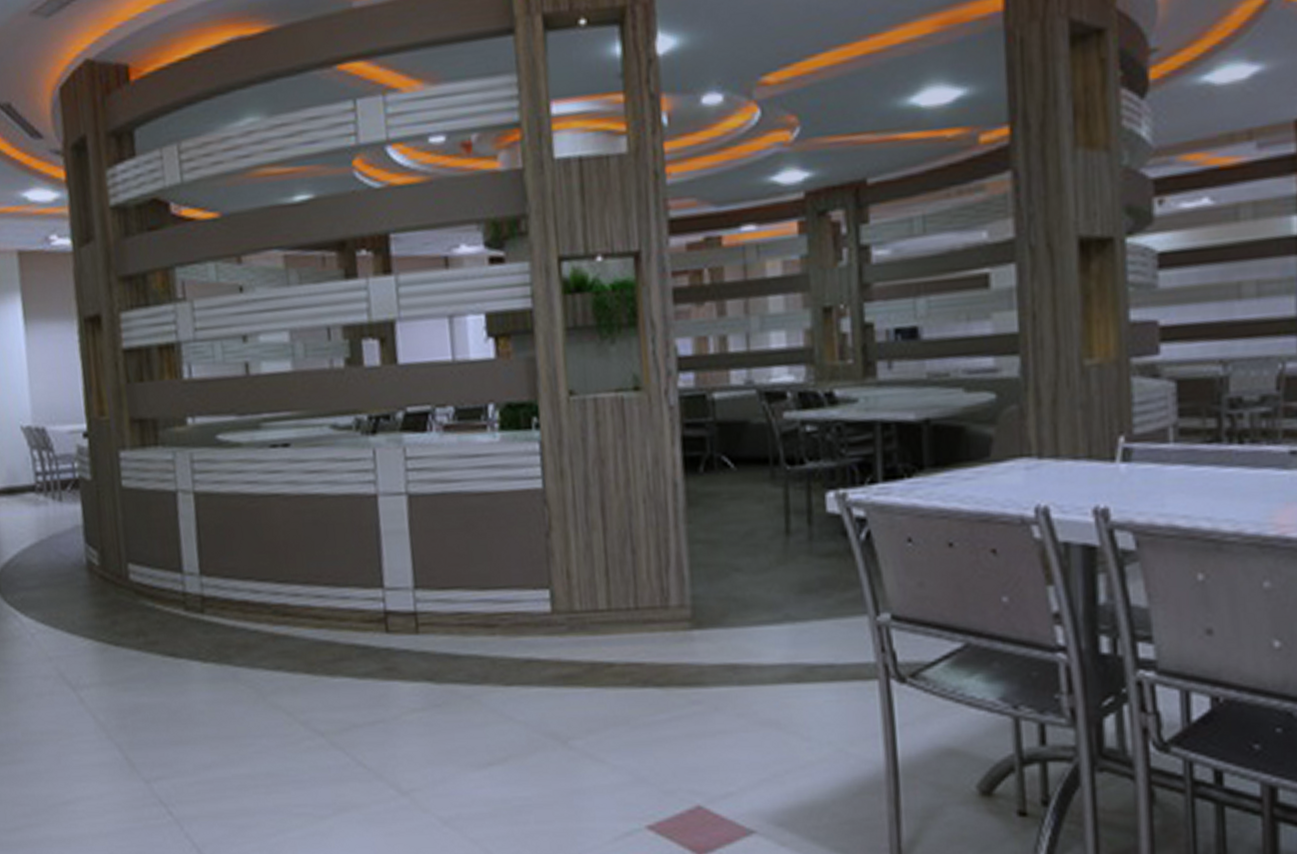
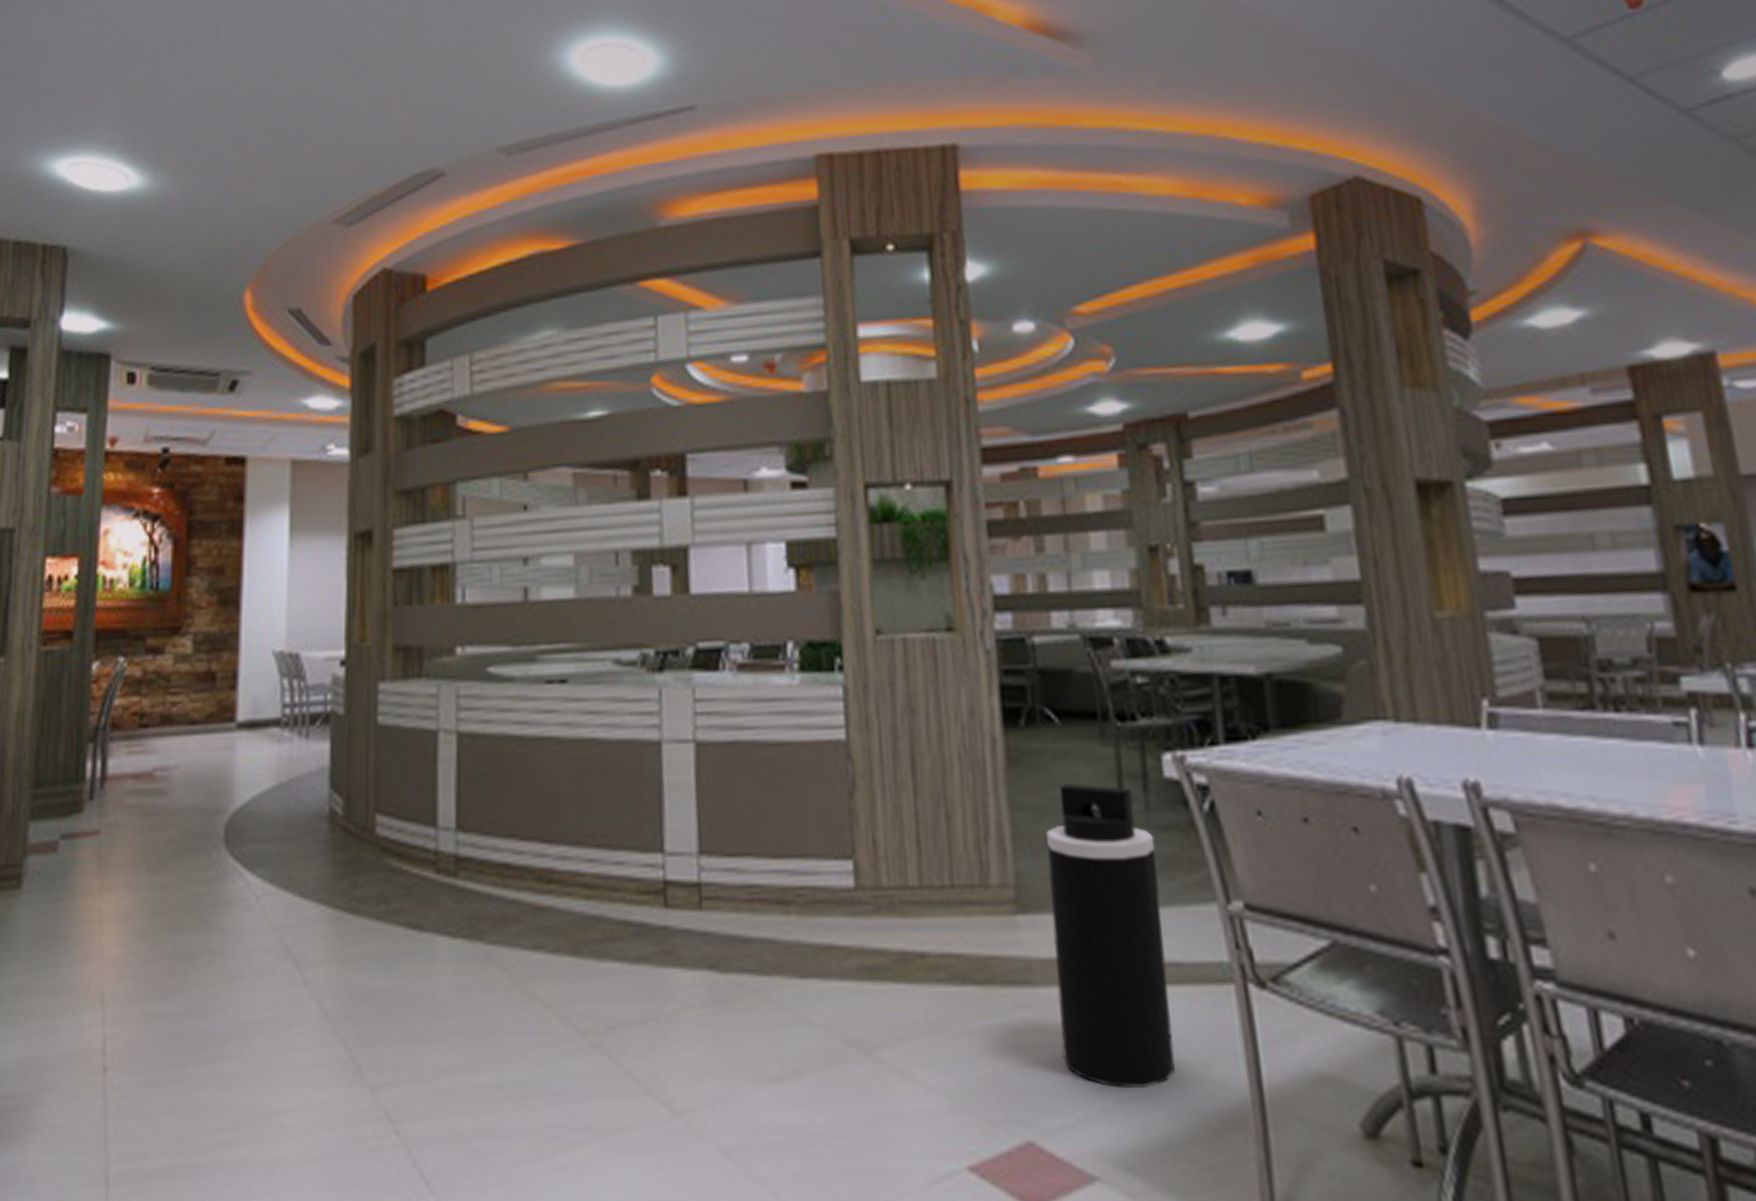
trash can: none [719,520,824,763] -> present [1045,783,1176,1088]

